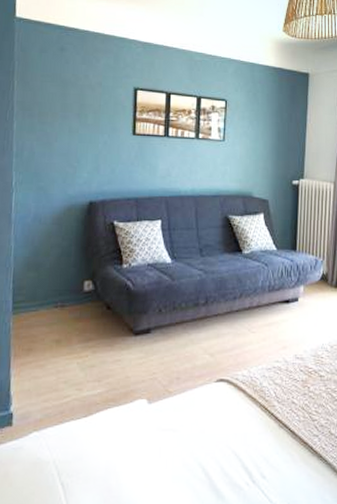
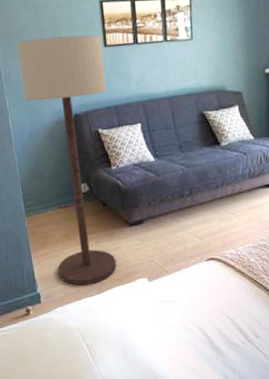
floor lamp: none [35,115,131,405] -> present [17,34,117,285]

